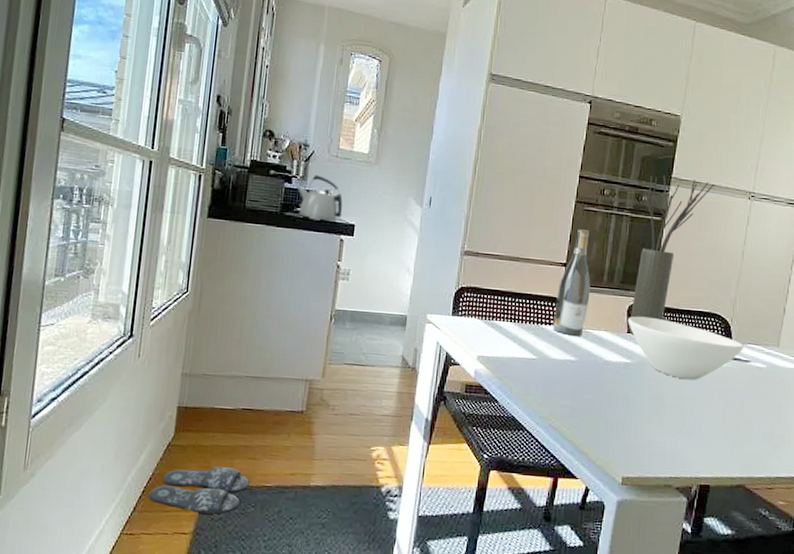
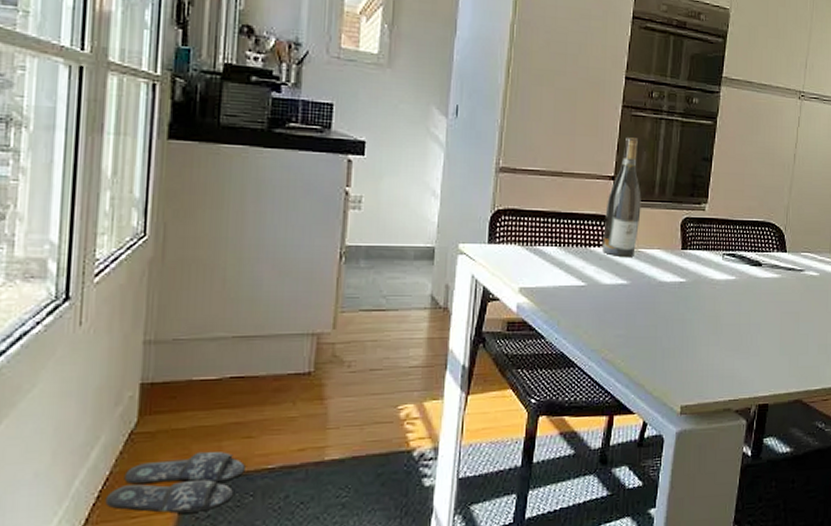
kettle: present [296,174,343,222] -> none [287,81,349,139]
vase: present [628,175,715,335] -> none [682,74,766,251]
bowl: present [628,316,744,381] -> none [681,230,797,295]

